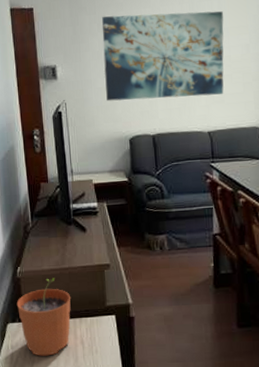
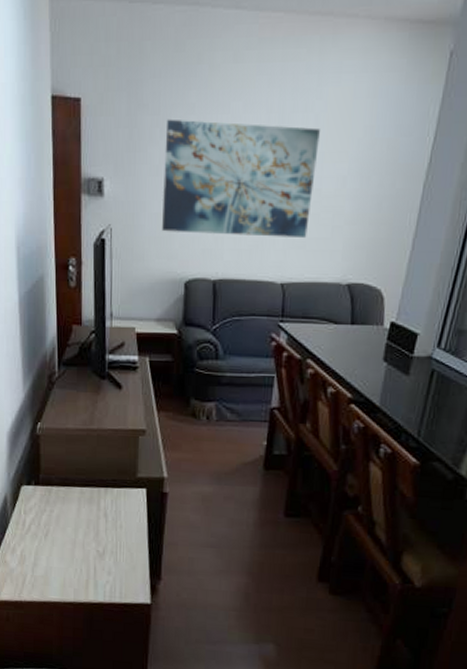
plant pot: present [16,278,71,356] -> none [33,439,98,526]

